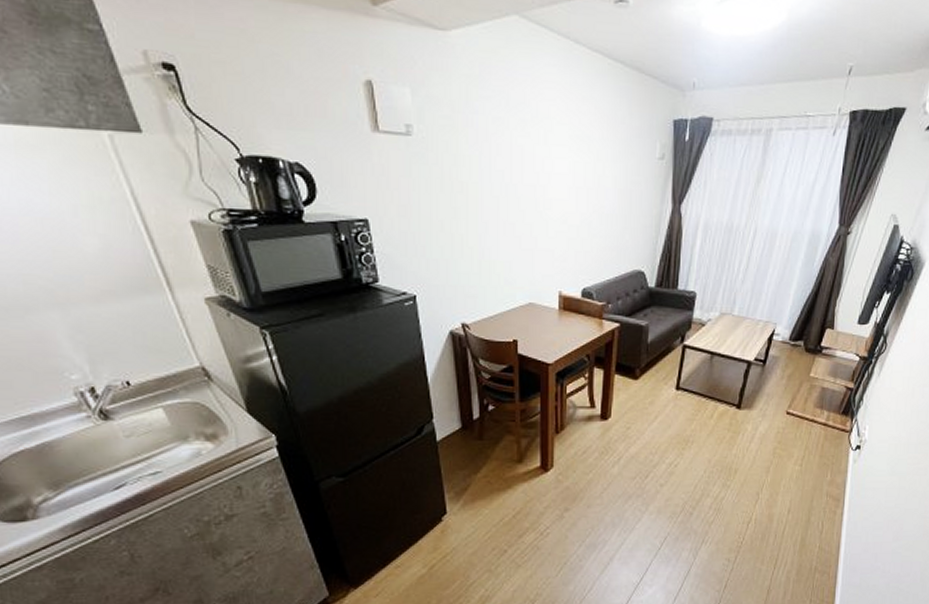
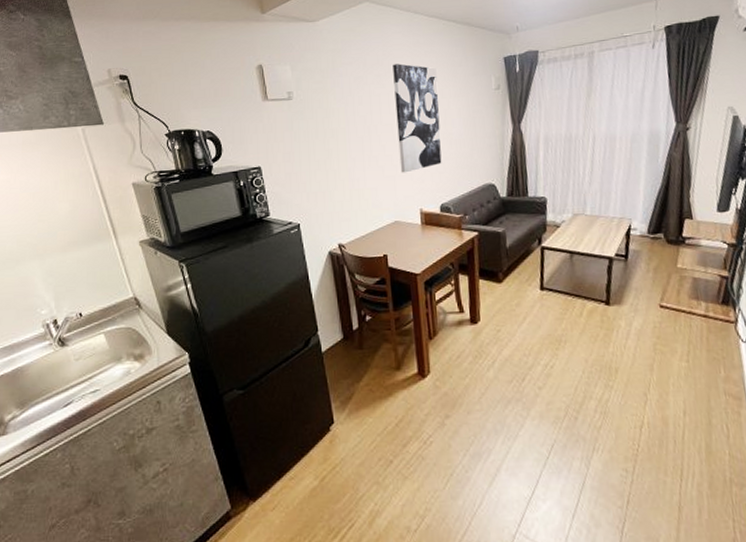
wall art: none [540,108,594,248] -> present [393,63,442,173]

